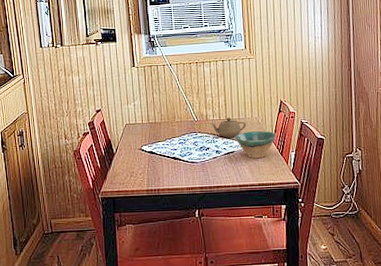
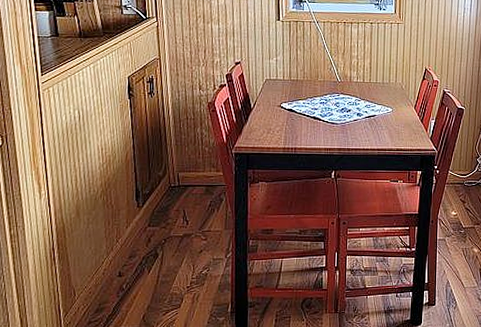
teapot: present [210,117,247,137] -> none [353,81,390,101]
bowl: present [234,130,277,158] -> none [377,96,419,123]

